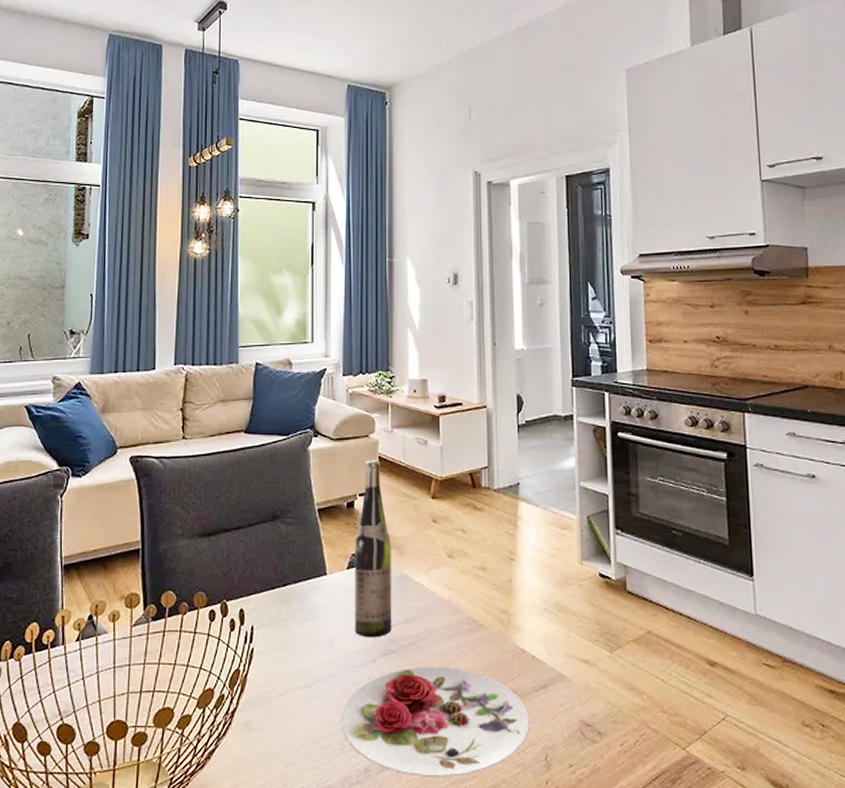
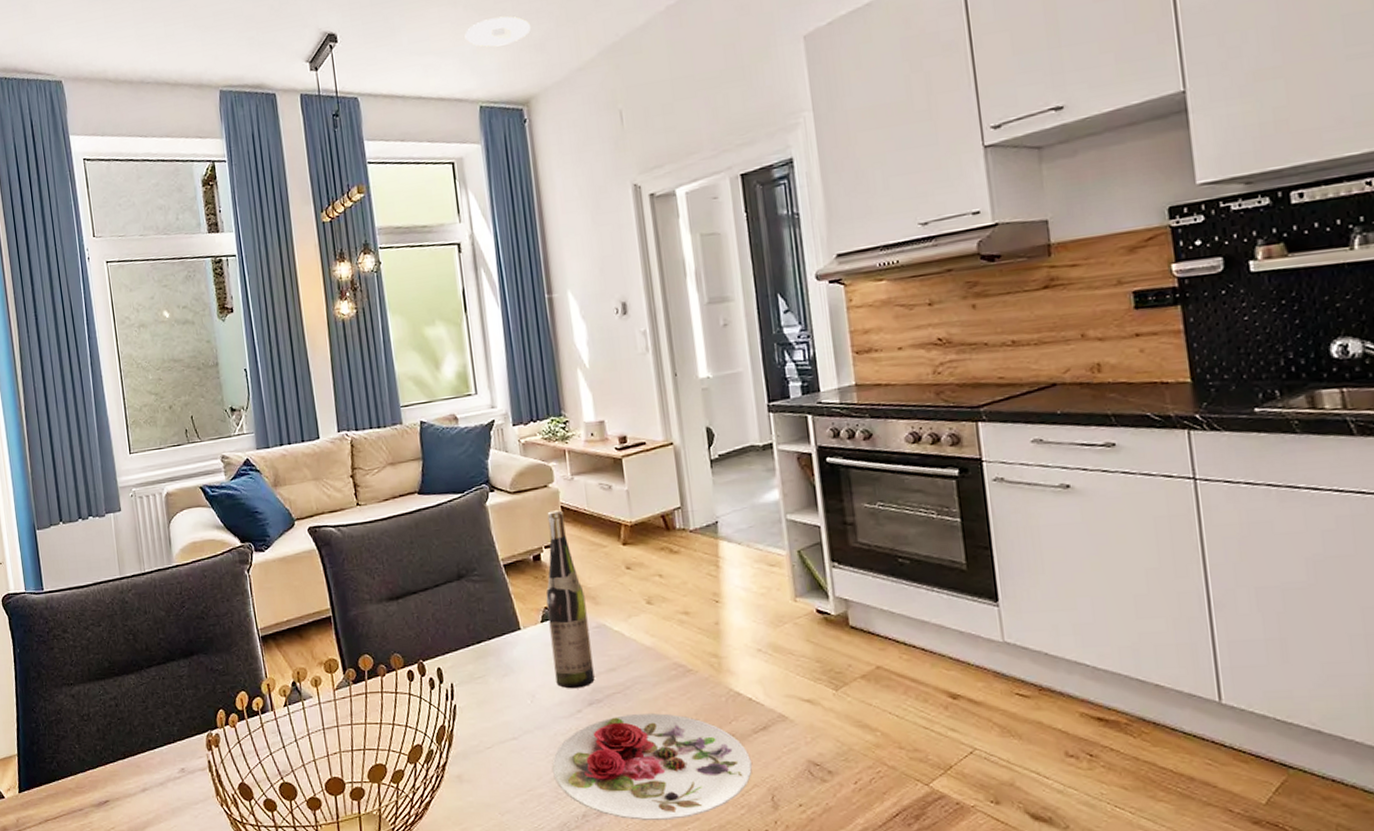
recessed light: none [342,12,401,37] -> present [464,16,532,47]

